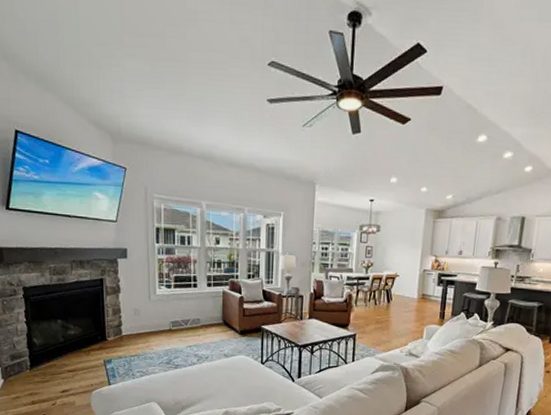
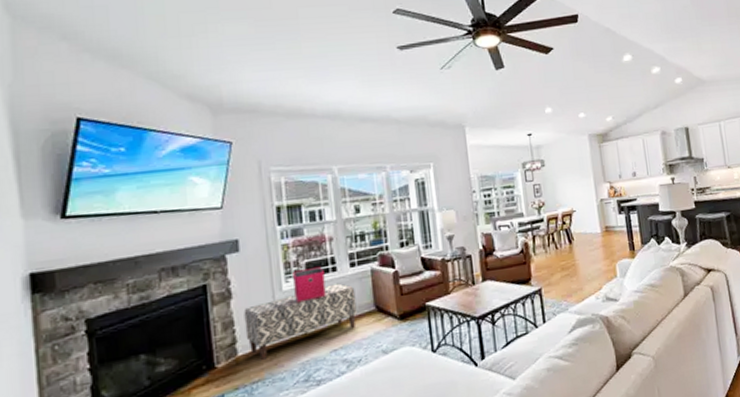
bench: none [128,297,209,343] -> present [244,283,357,361]
storage bin: none [165,281,187,306] -> present [293,266,326,303]

